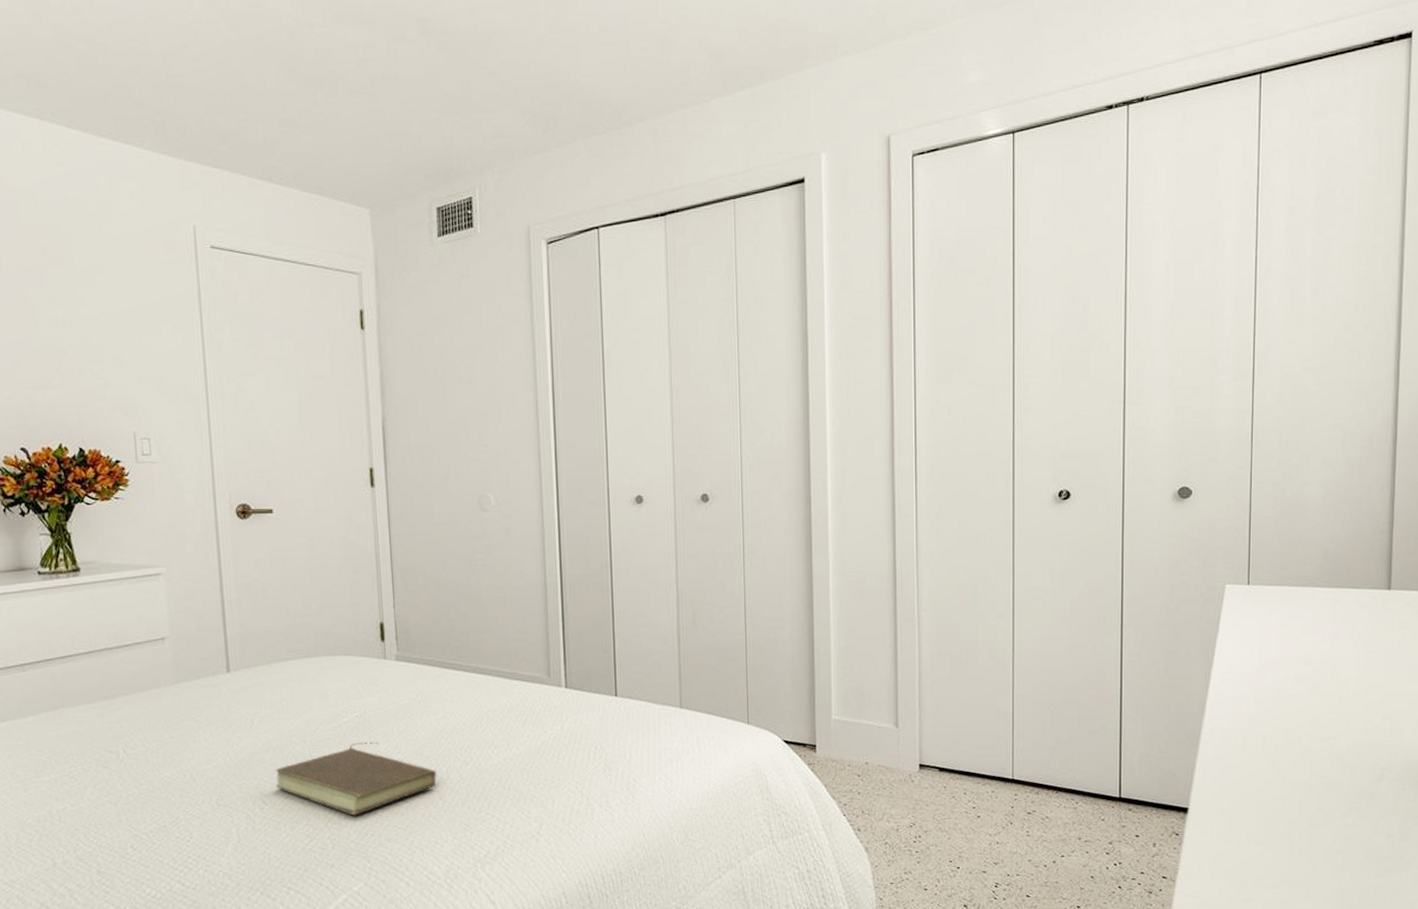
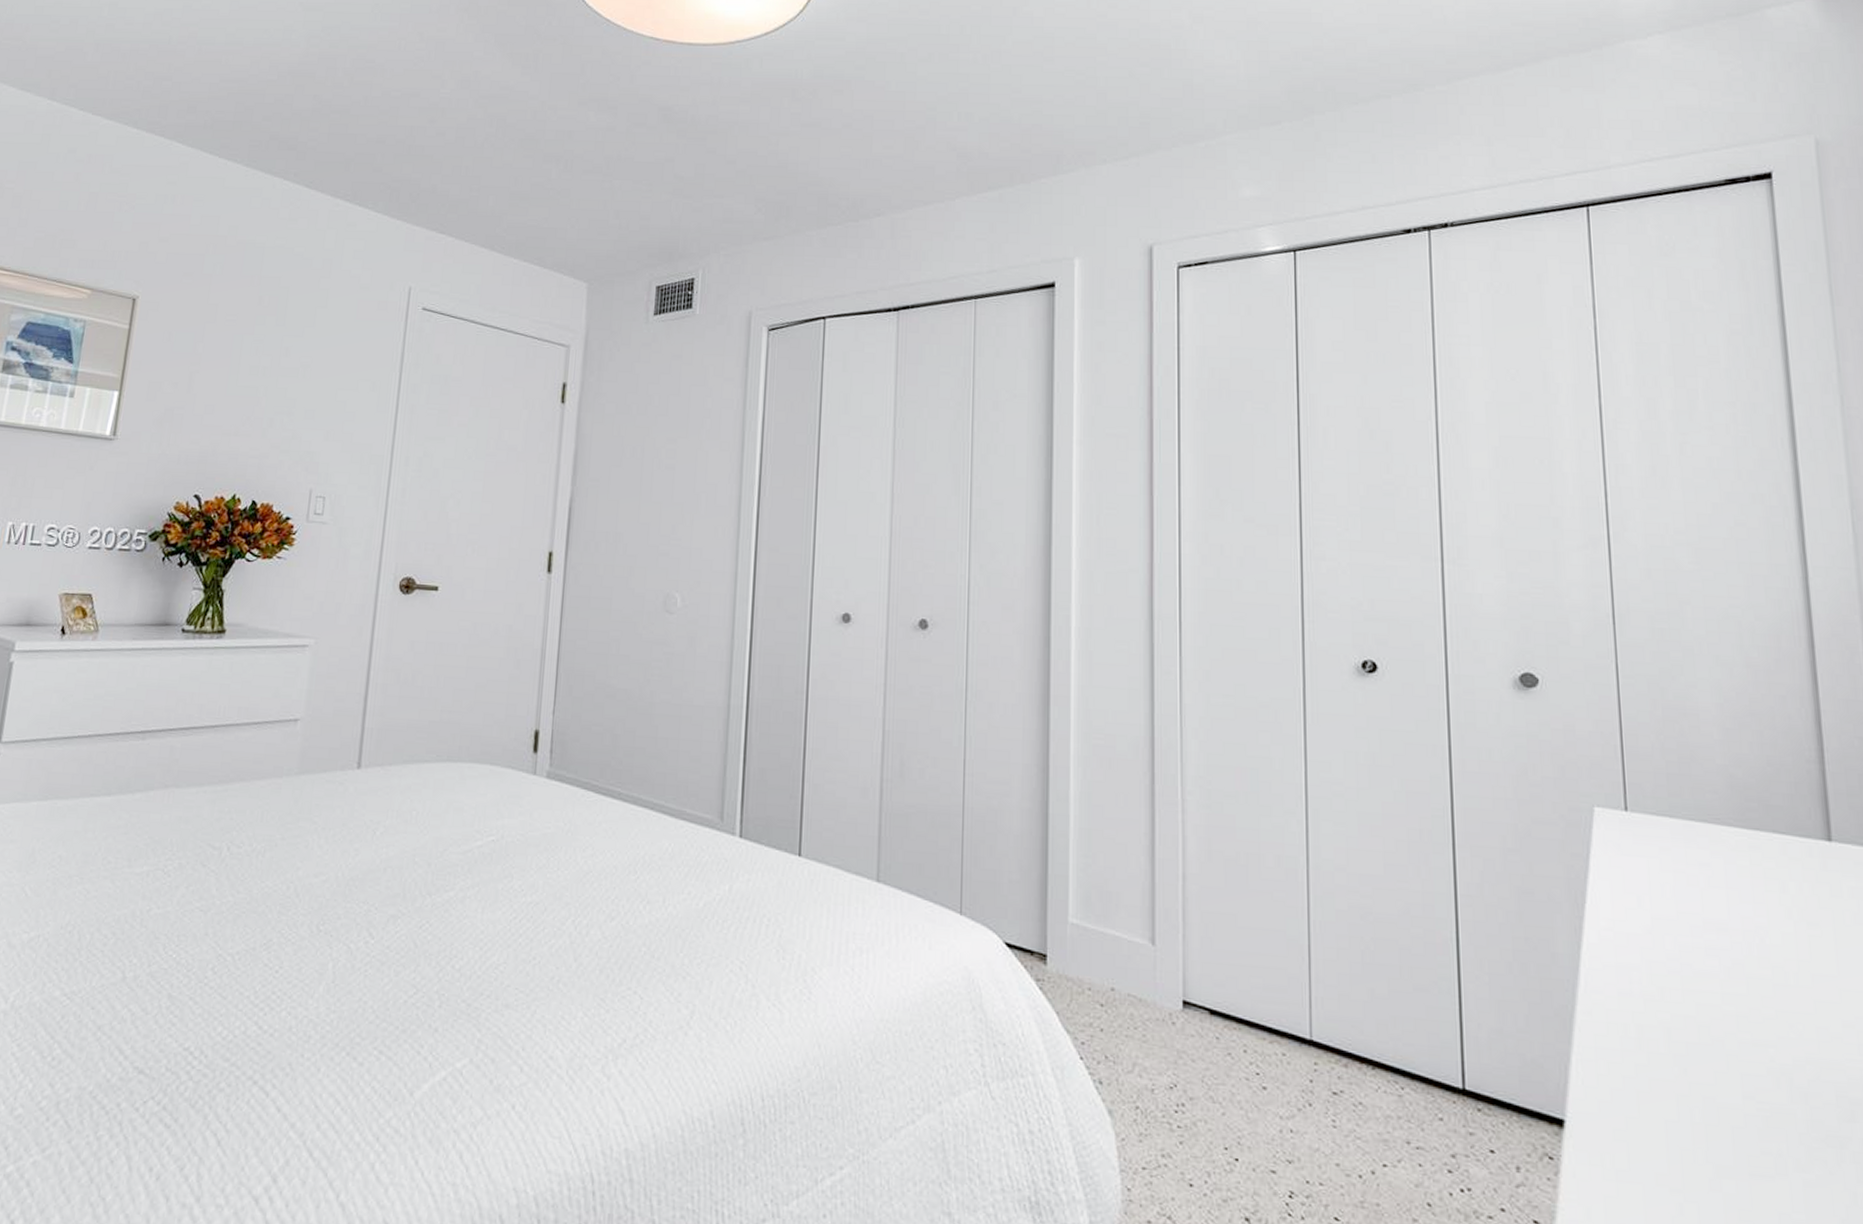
book: present [275,741,436,816] -> none [388,873,575,967]

